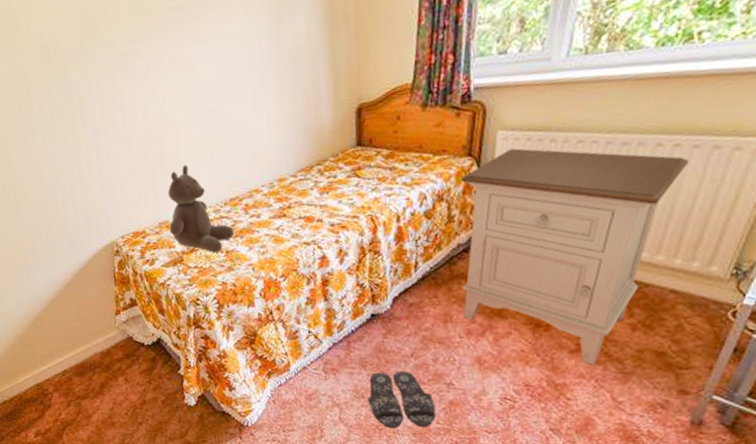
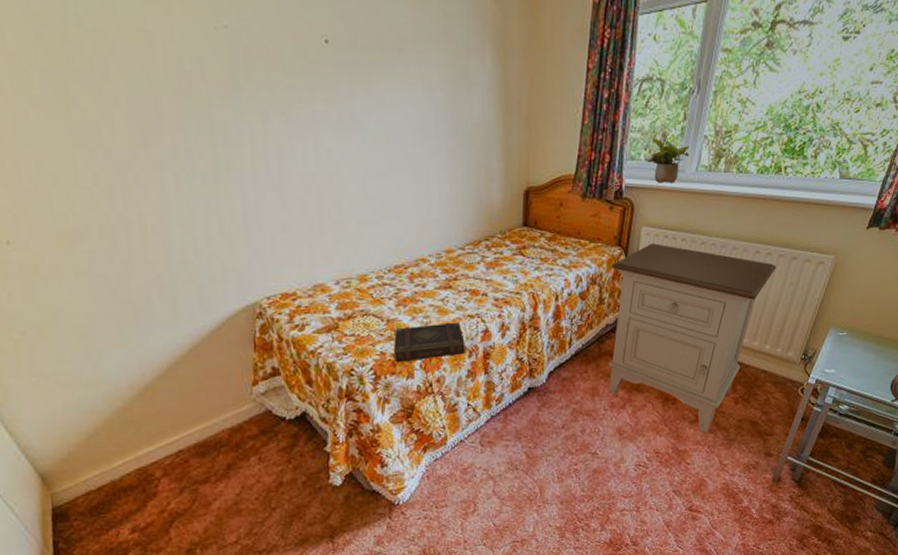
teddy bear: present [167,165,235,253] -> none [325,226,398,321]
book: none [233,249,303,292] -> present [393,322,465,363]
slippers: present [367,371,436,428] -> none [521,442,581,498]
potted plant: none [499,26,557,80] -> present [646,139,690,185]

